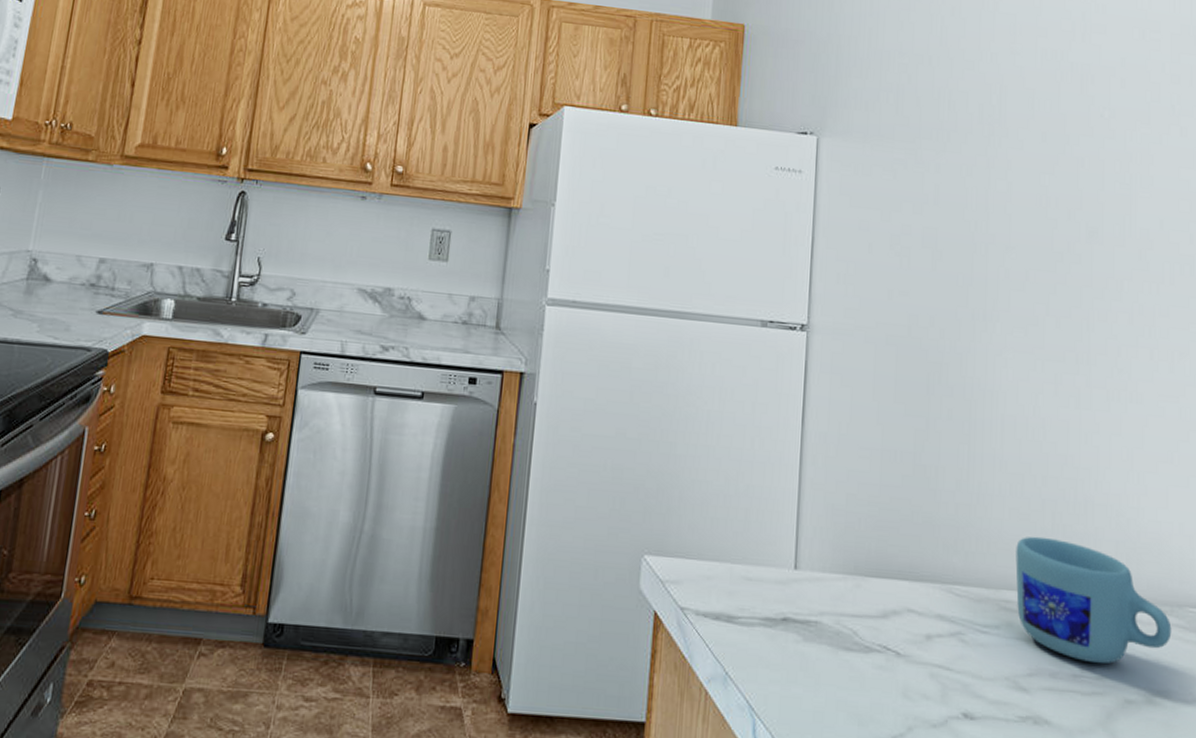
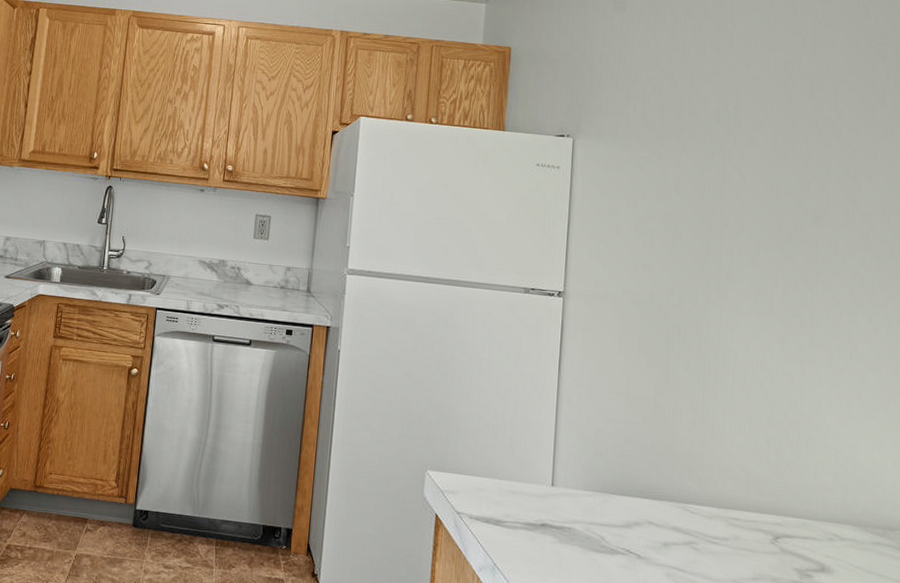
mug: present [1015,536,1172,664] -> none [743,467,884,574]

